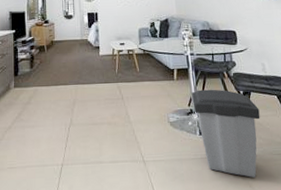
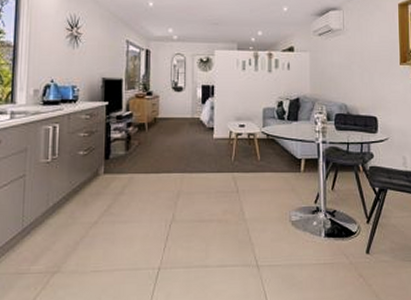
trash can: present [191,89,260,178] -> none [319,184,395,286]

